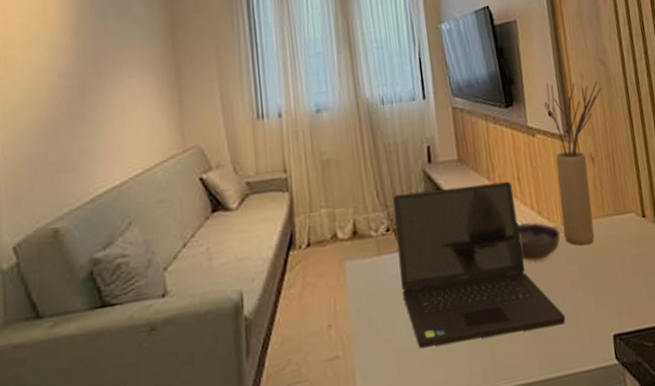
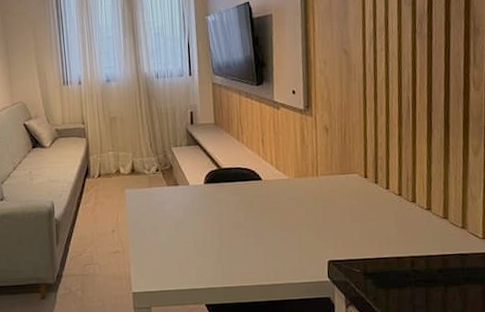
laptop: present [392,181,566,349] -> none [162,142,291,253]
bowl: present [517,221,561,262] -> none [258,173,293,203]
vase: present [543,76,602,246] -> none [289,62,342,195]

